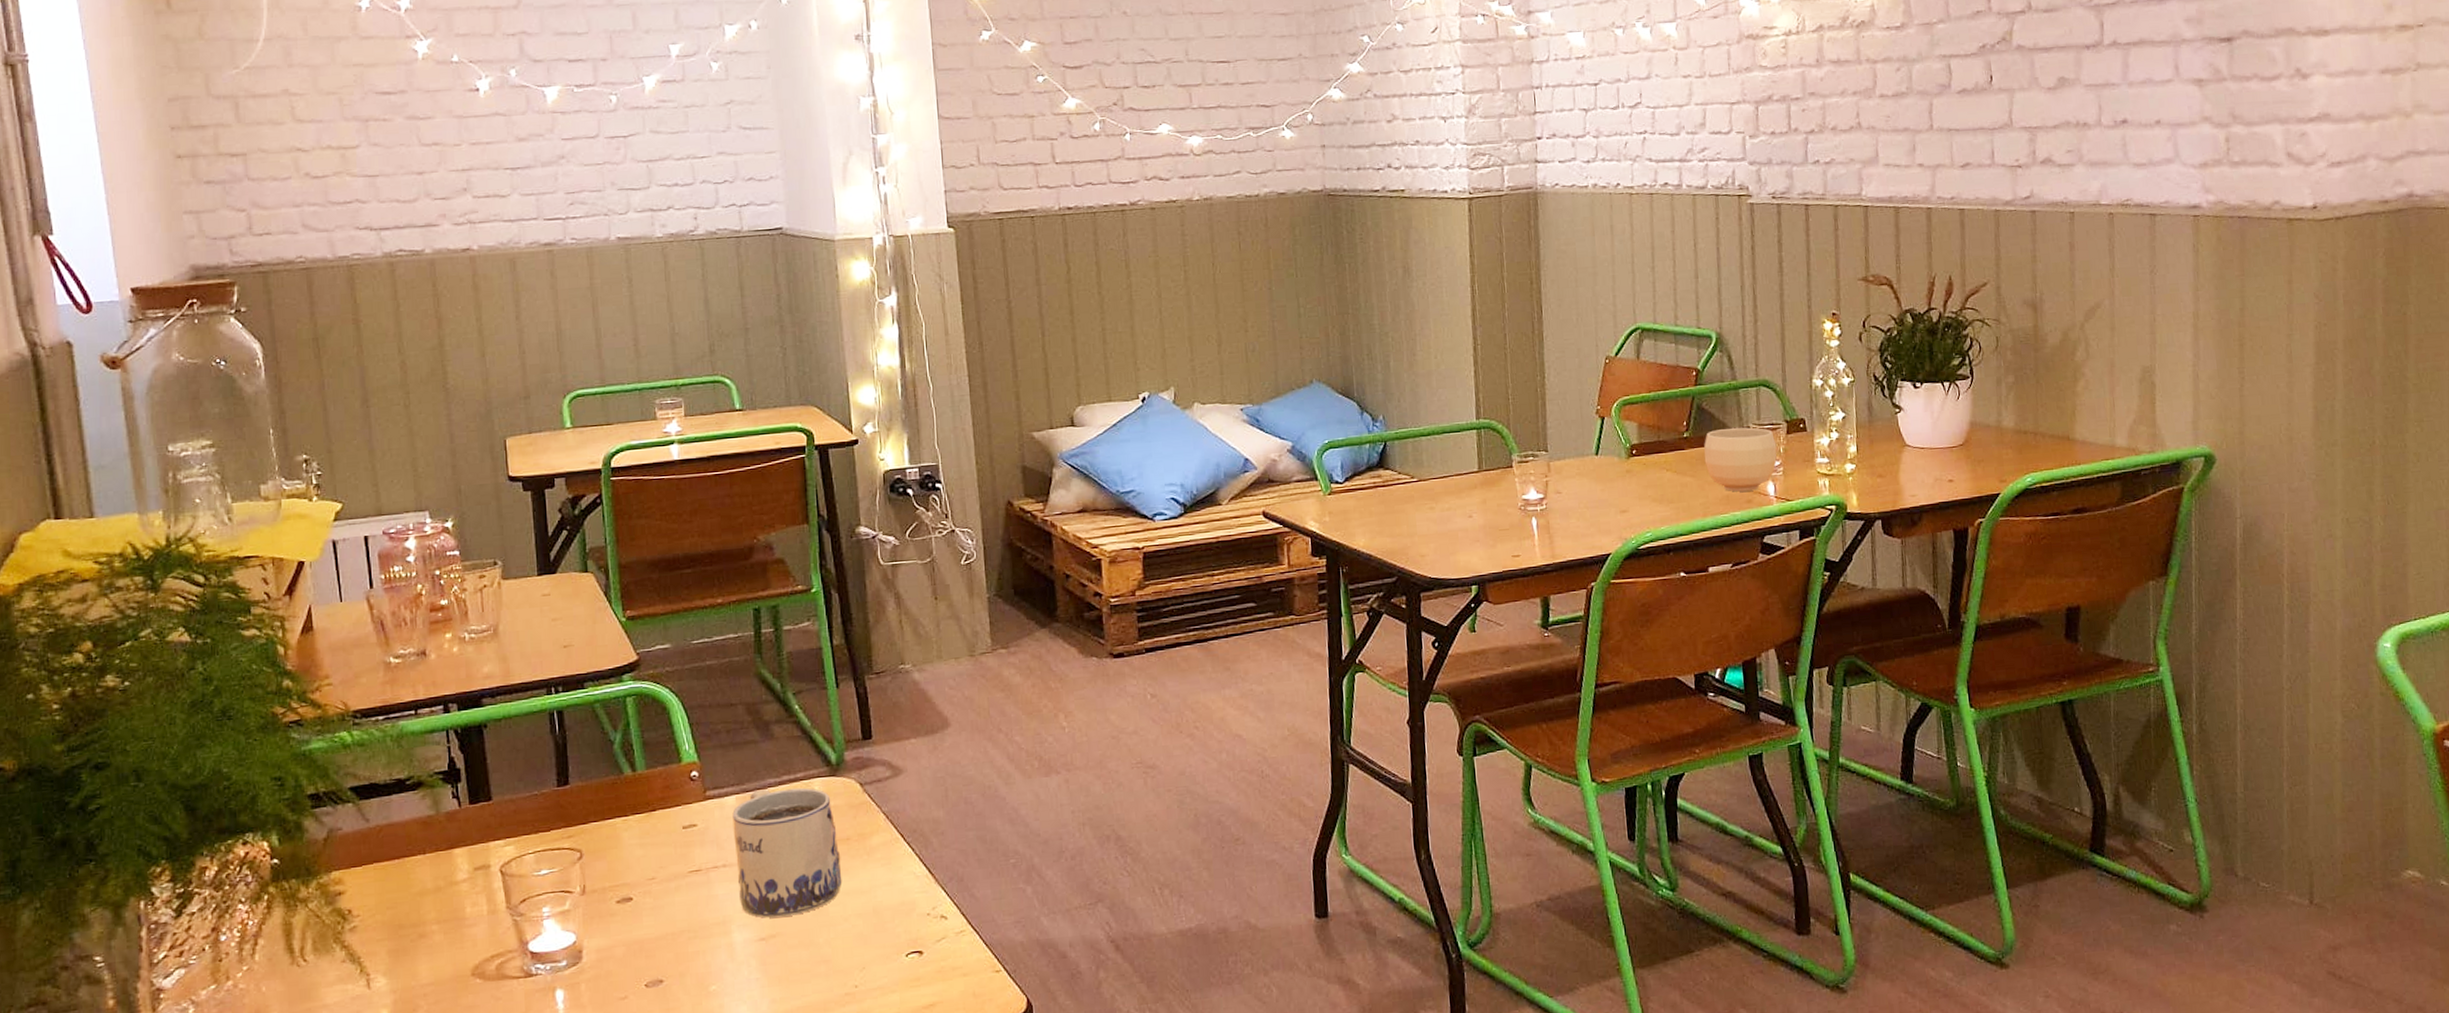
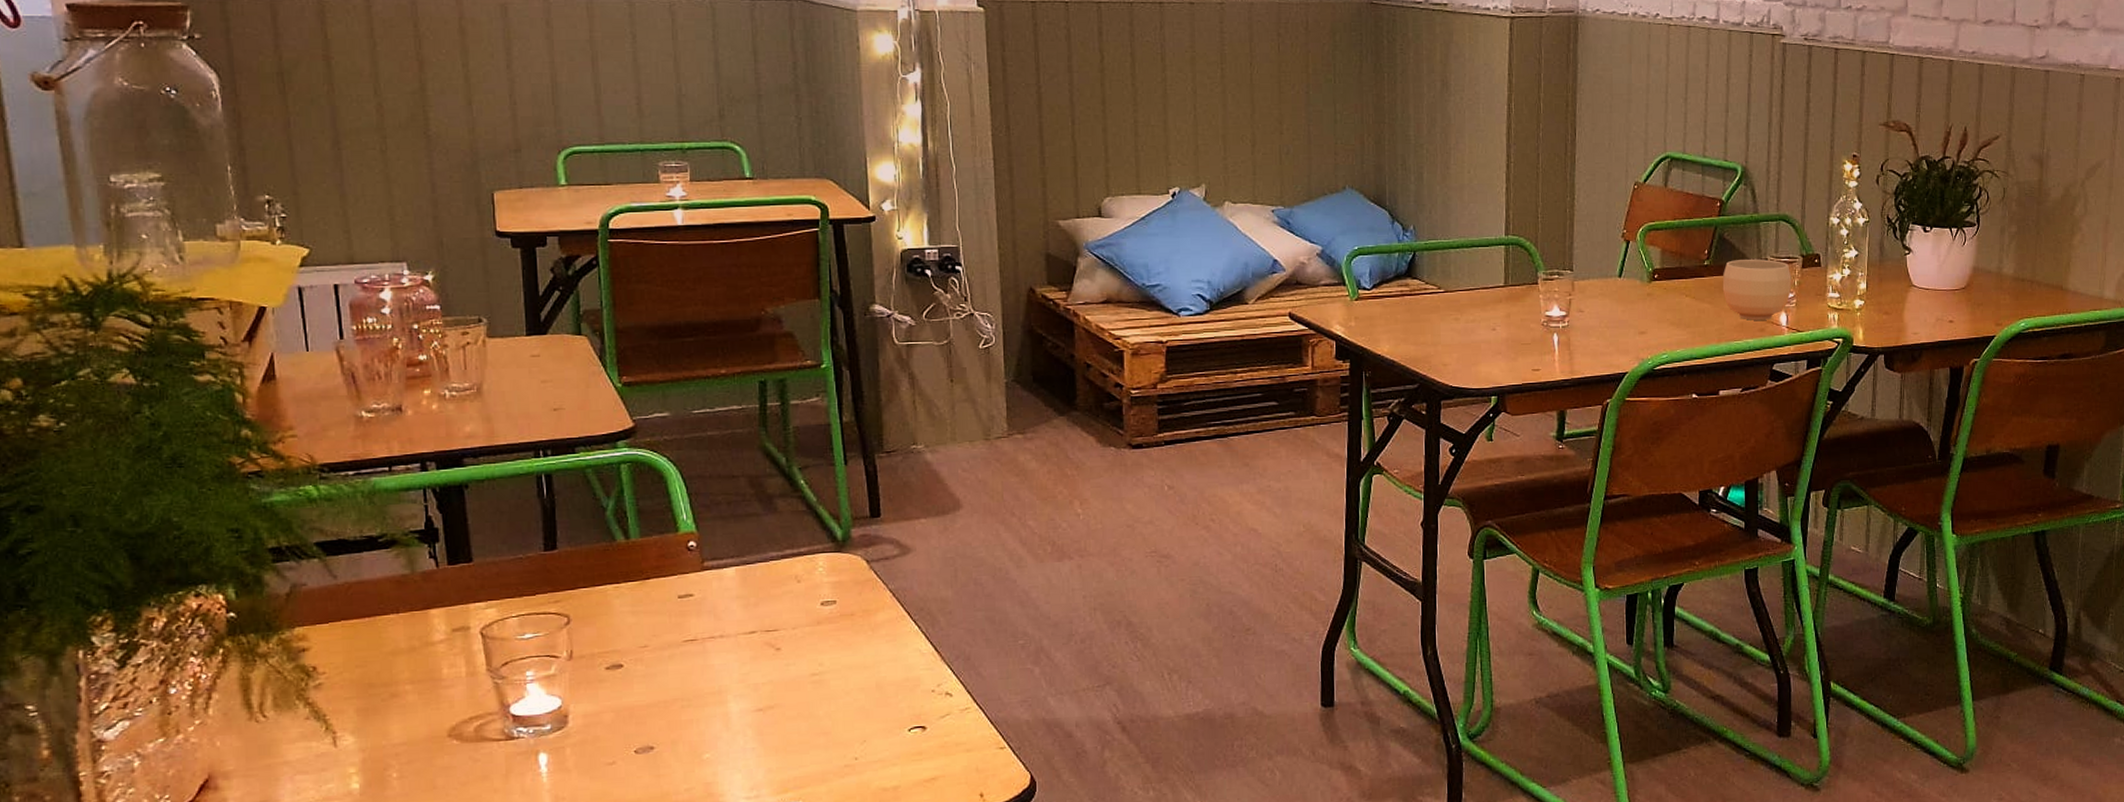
mug: present [732,787,842,918] -> none [731,562,845,689]

